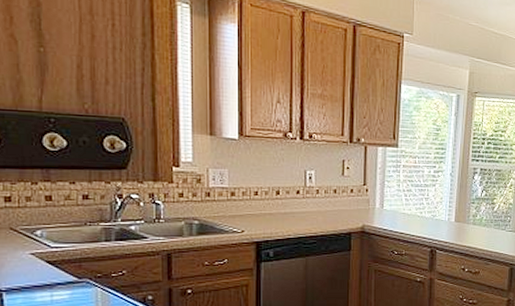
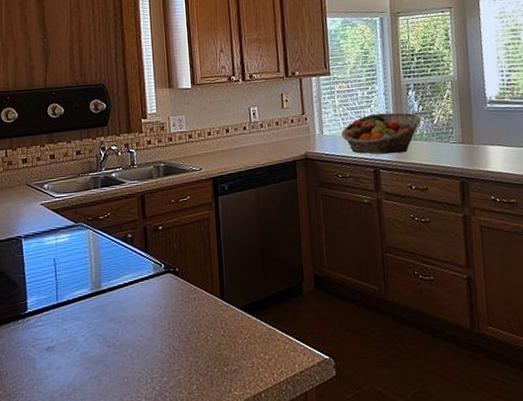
fruit basket: none [401,194,483,236] -> present [340,112,422,155]

